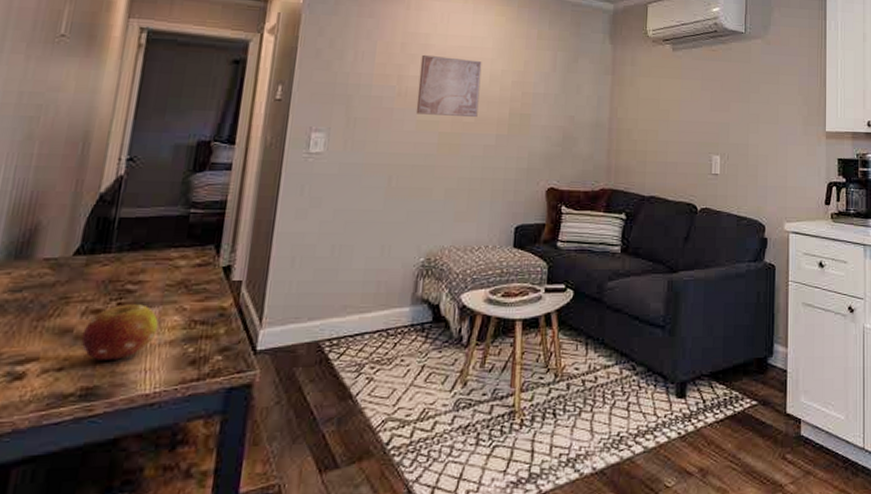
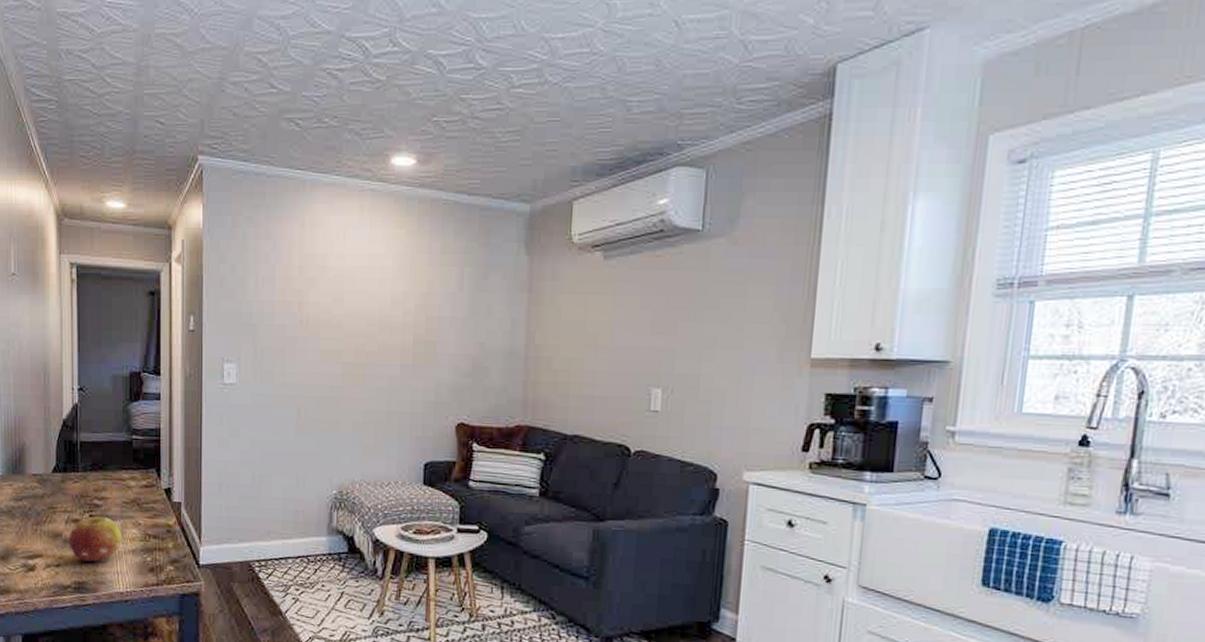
wall art: present [416,54,482,118] -> none [318,277,382,346]

